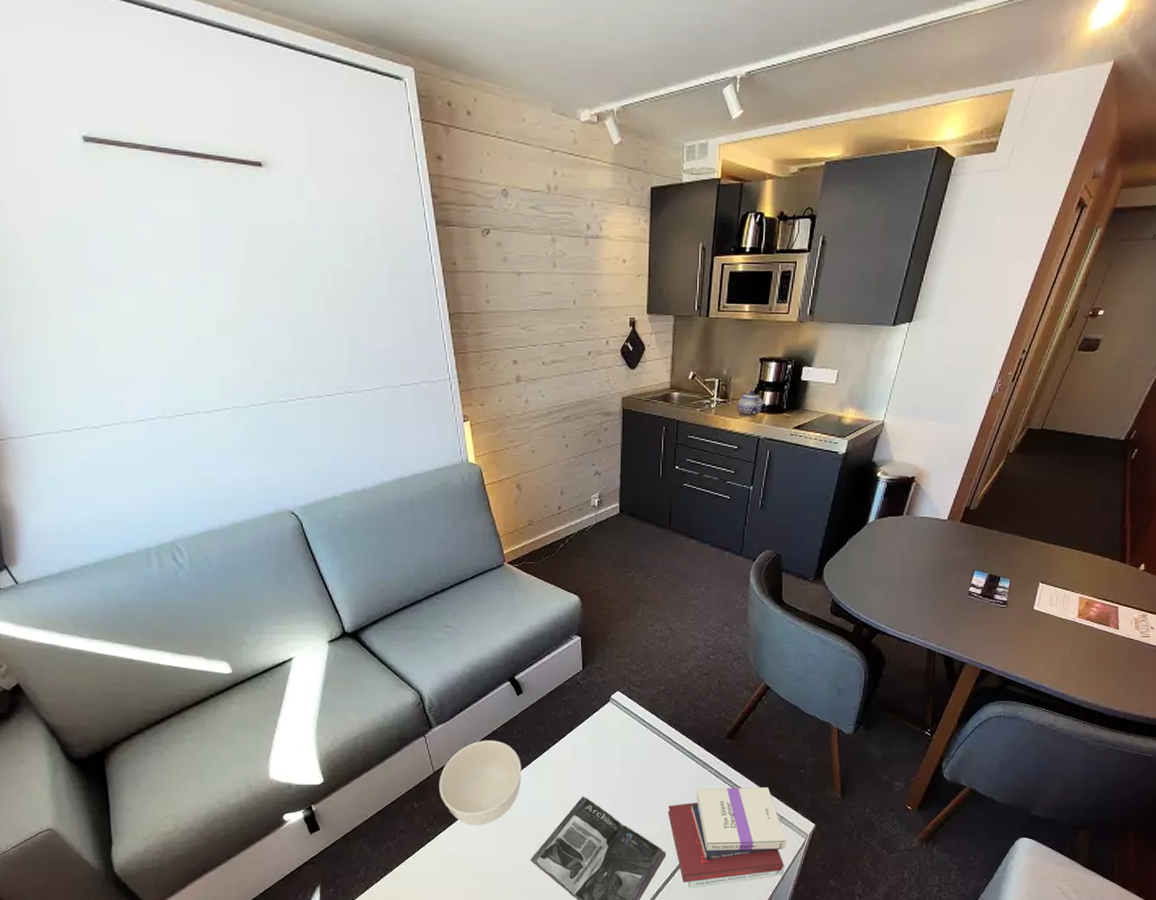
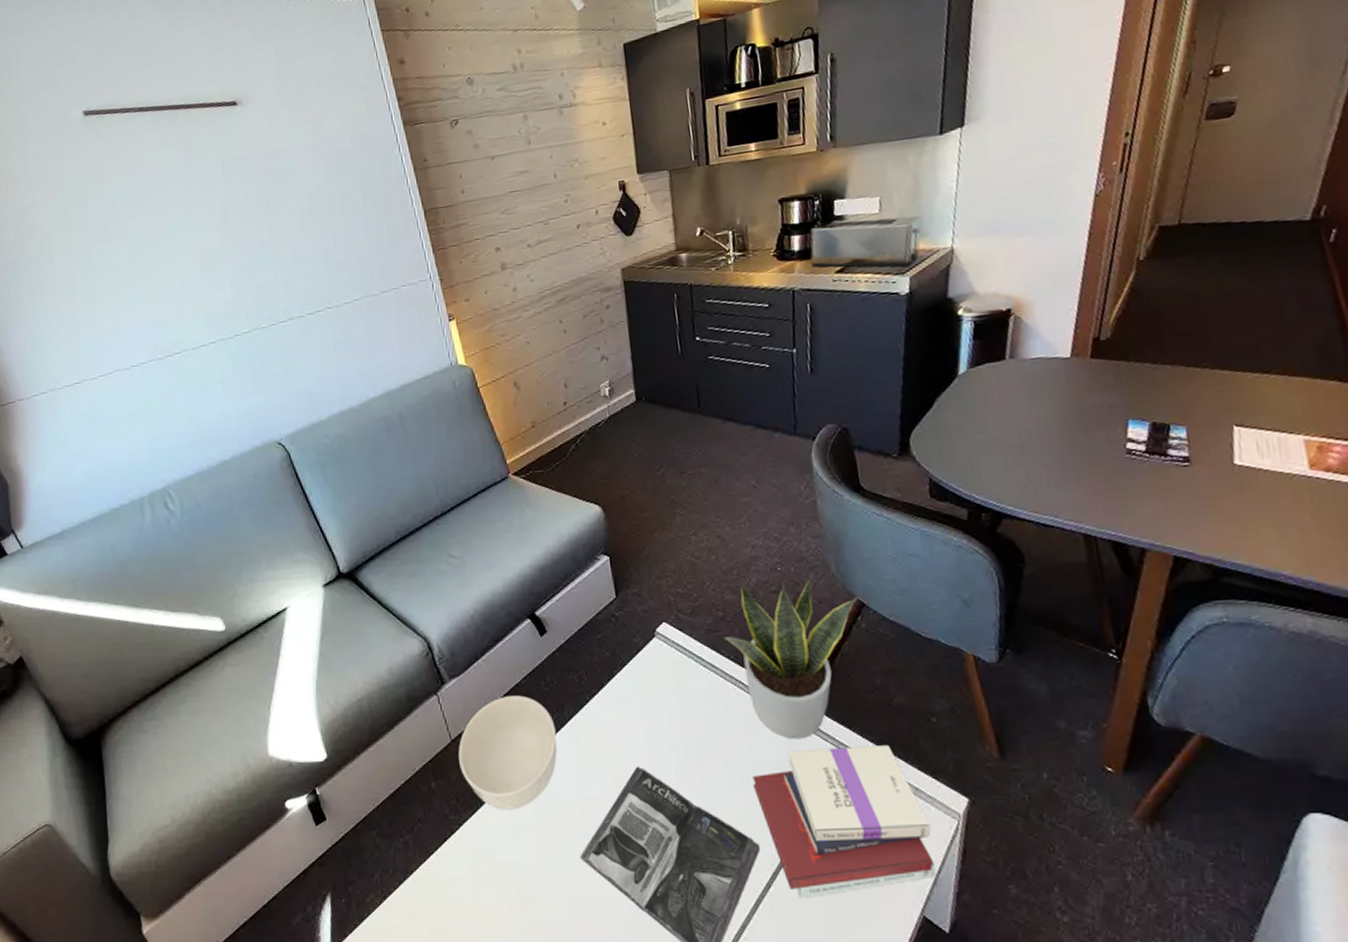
potted plant: none [659,662,765,781] -> present [720,573,858,740]
teapot: present [737,389,763,418] -> none [759,235,792,270]
toaster: none [776,384,865,432] -> present [809,216,923,268]

